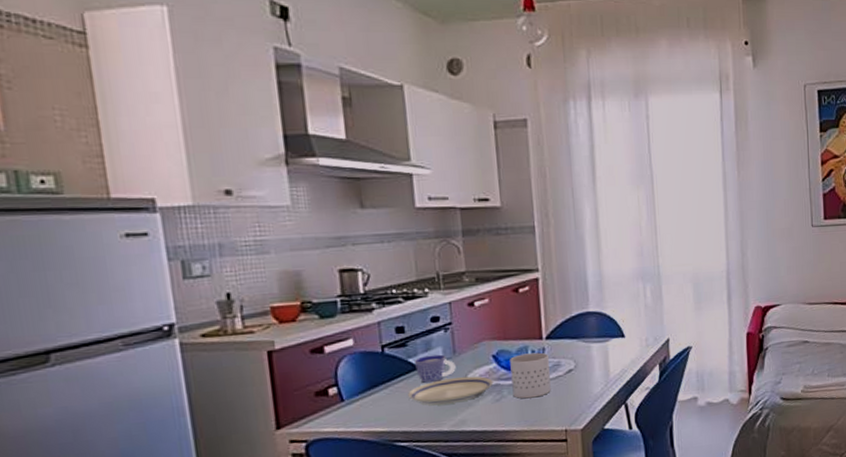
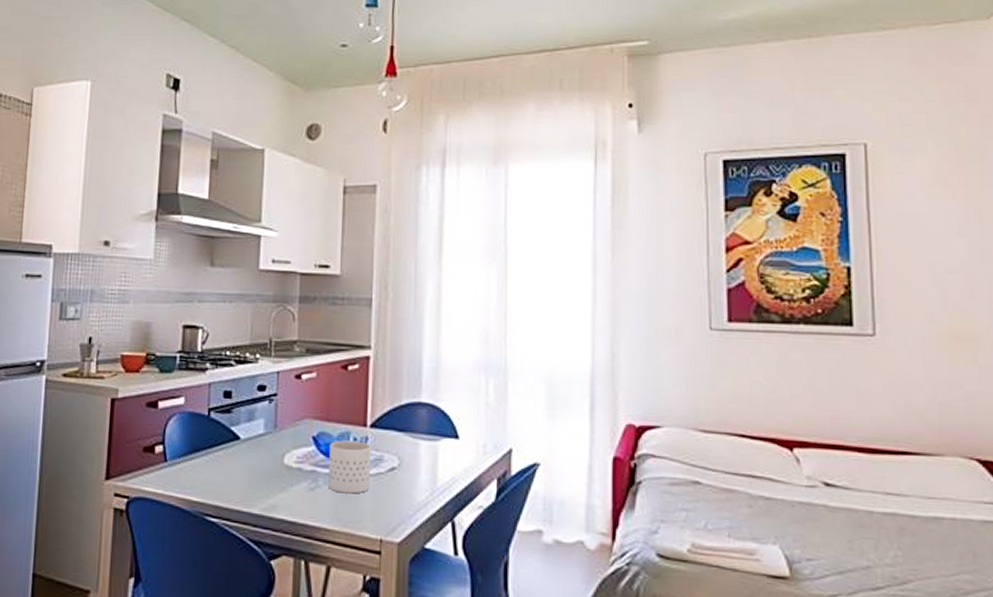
plate: present [408,376,494,406] -> none [225,455,310,485]
cup: present [414,354,456,383] -> none [235,426,275,457]

